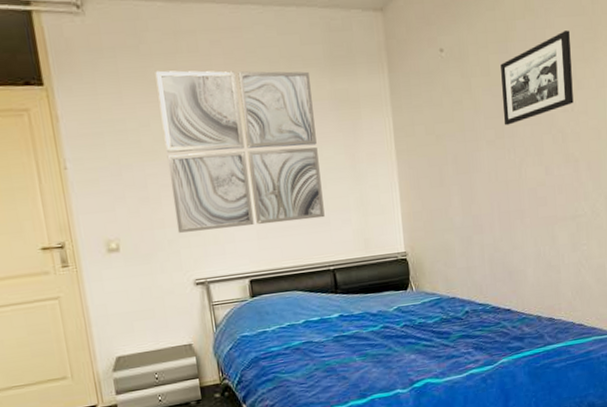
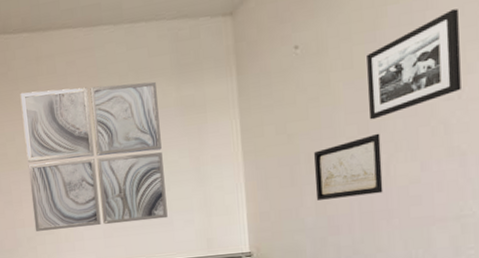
wall art: none [460,138,517,201] -> present [314,133,383,201]

